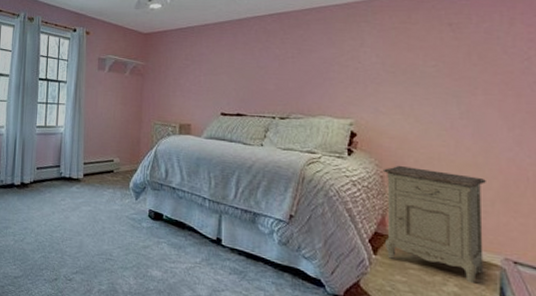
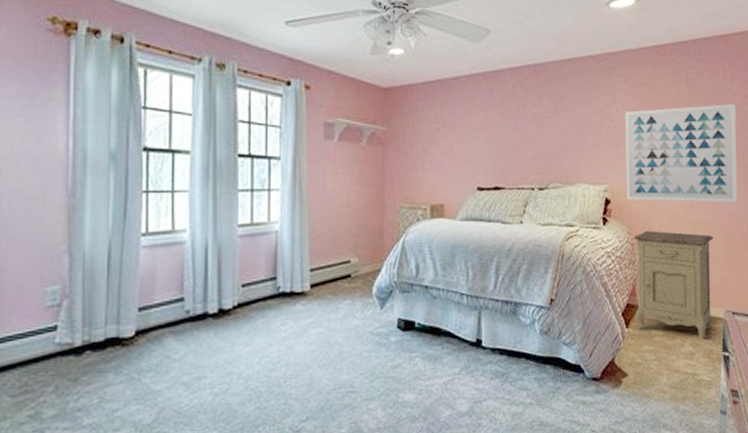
wall art: none [373,47,519,149] -> present [625,103,737,203]

